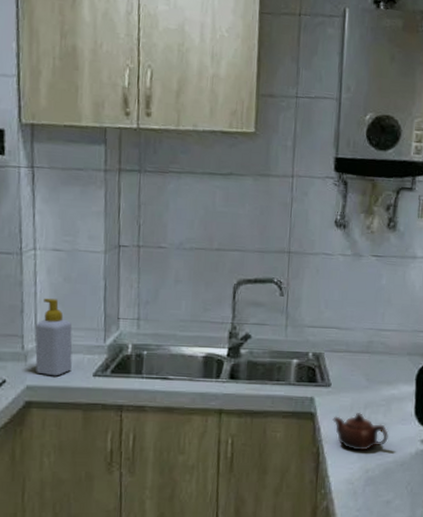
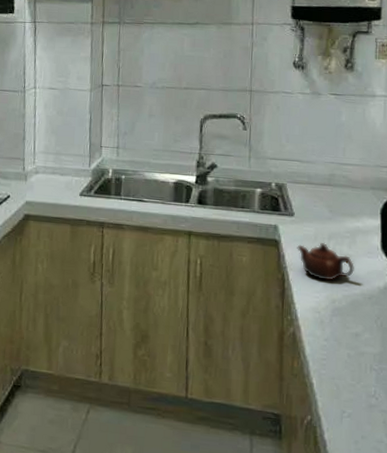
soap bottle: present [35,298,73,376] -> none [33,128,63,194]

